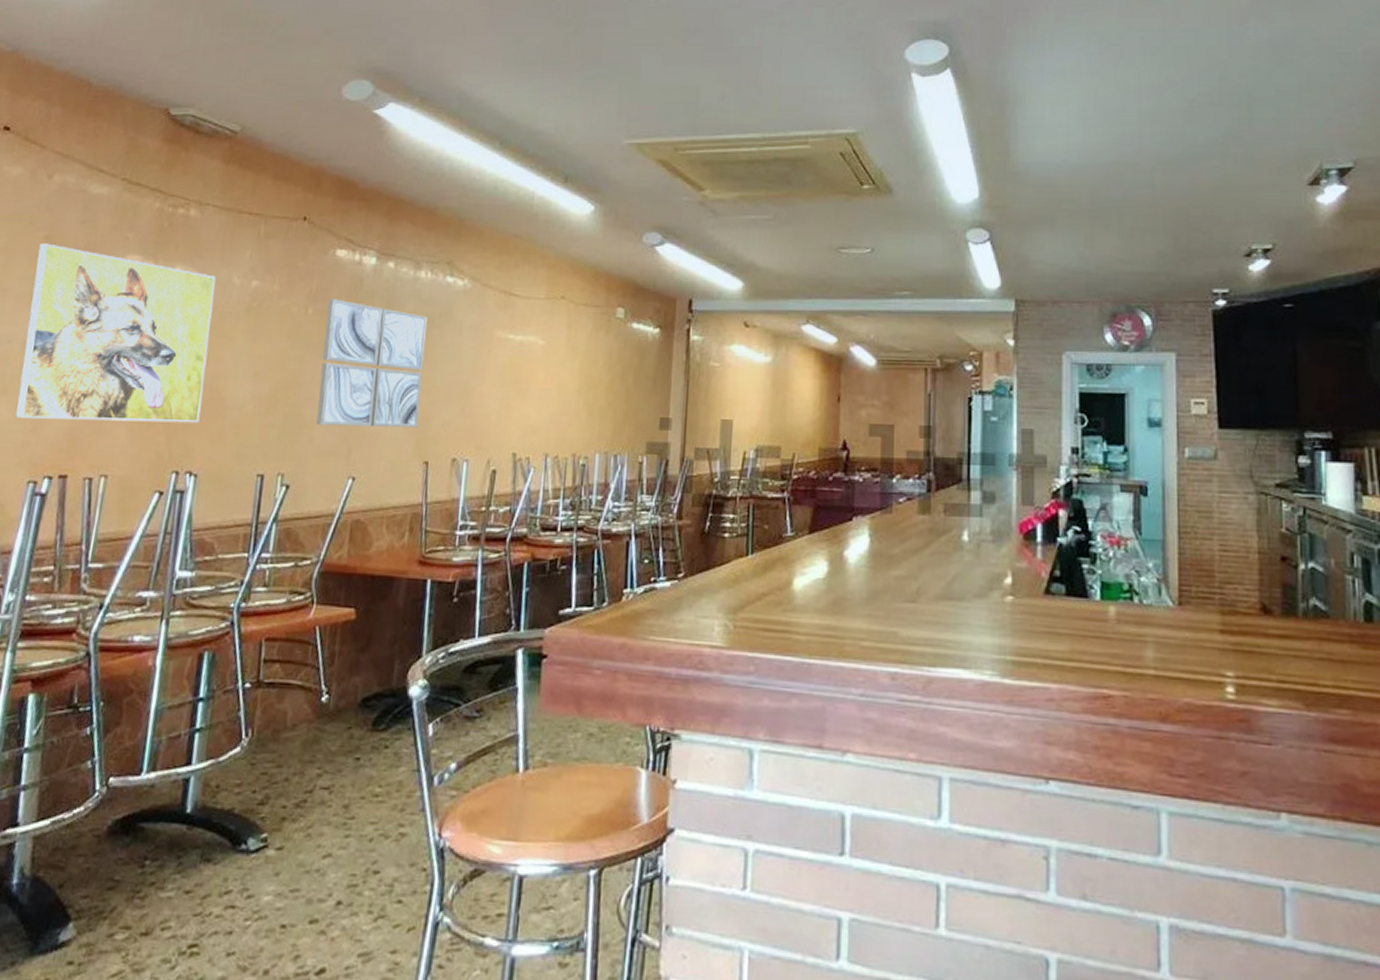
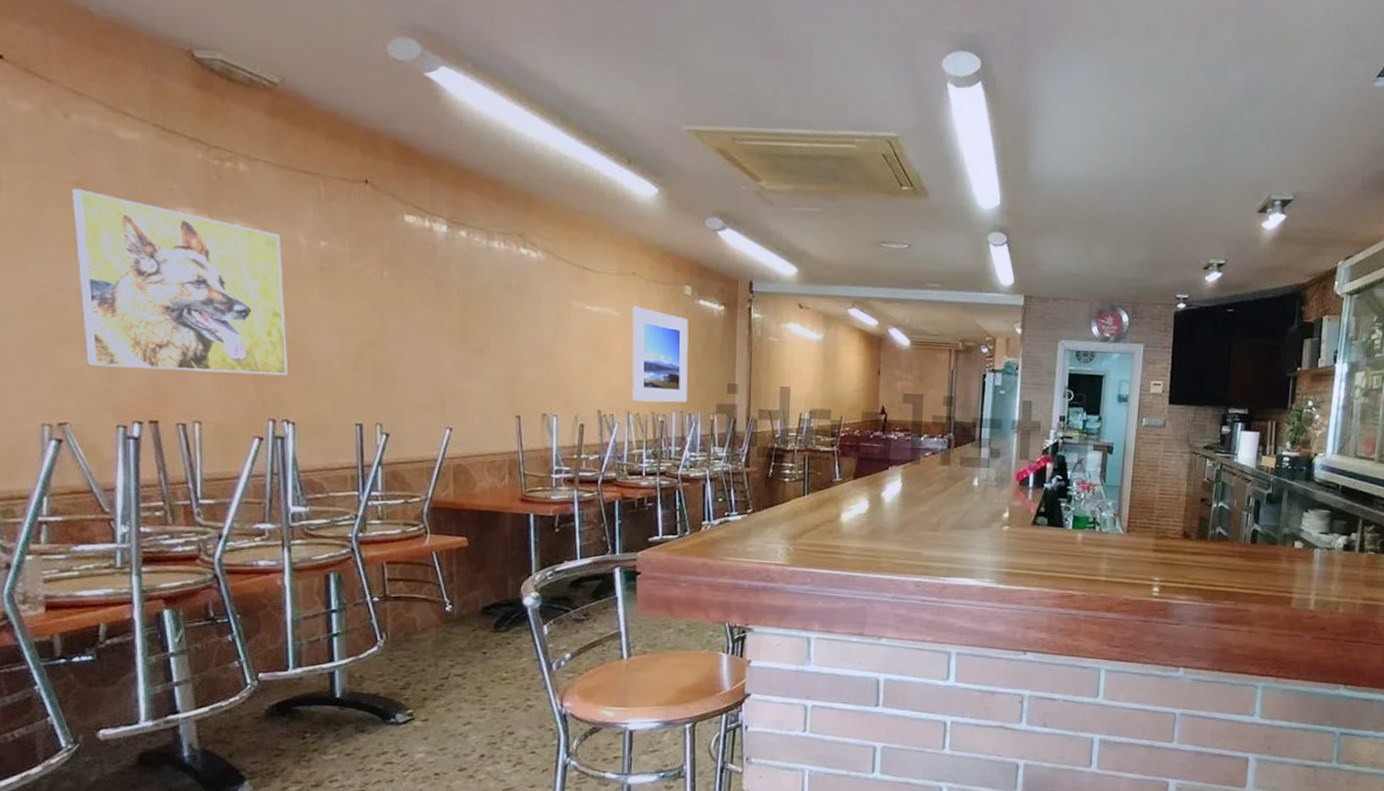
wall art: present [316,299,427,427] -> none [403,263,506,386]
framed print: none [551,333,619,443] -> present [632,306,689,403]

